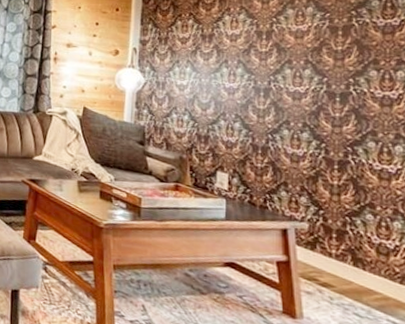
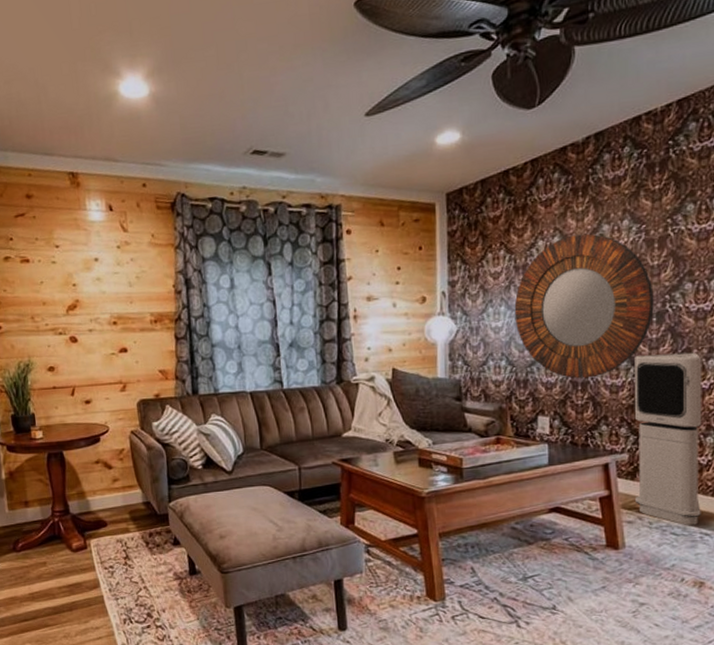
home mirror: none [199,14,337,144] -> present [514,233,654,379]
air purifier: none [315,131,389,310] -> present [634,352,702,525]

